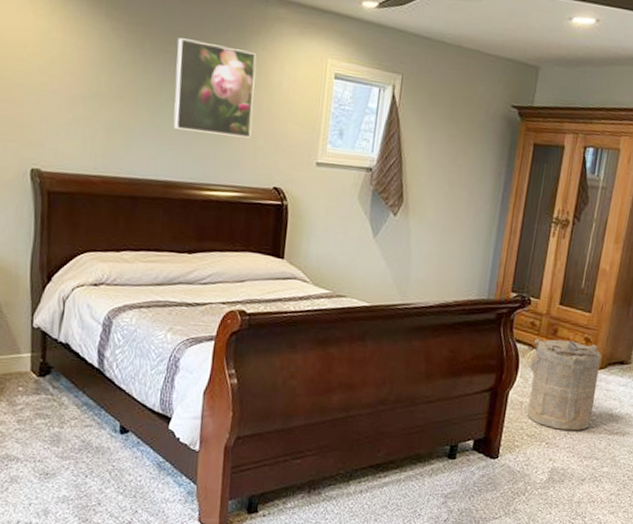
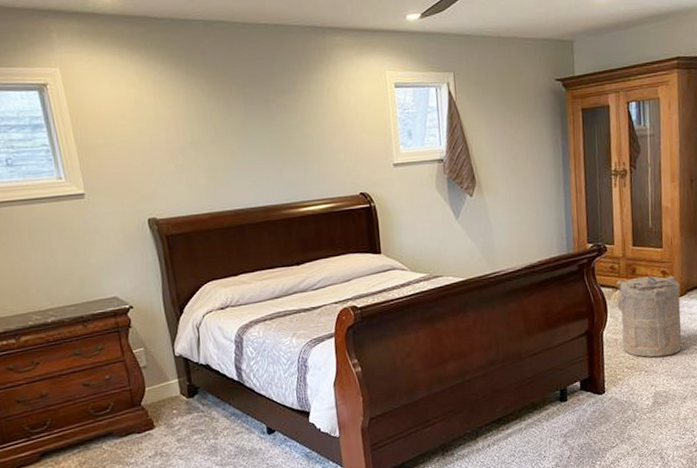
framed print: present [173,38,257,138] -> none [252,79,332,159]

